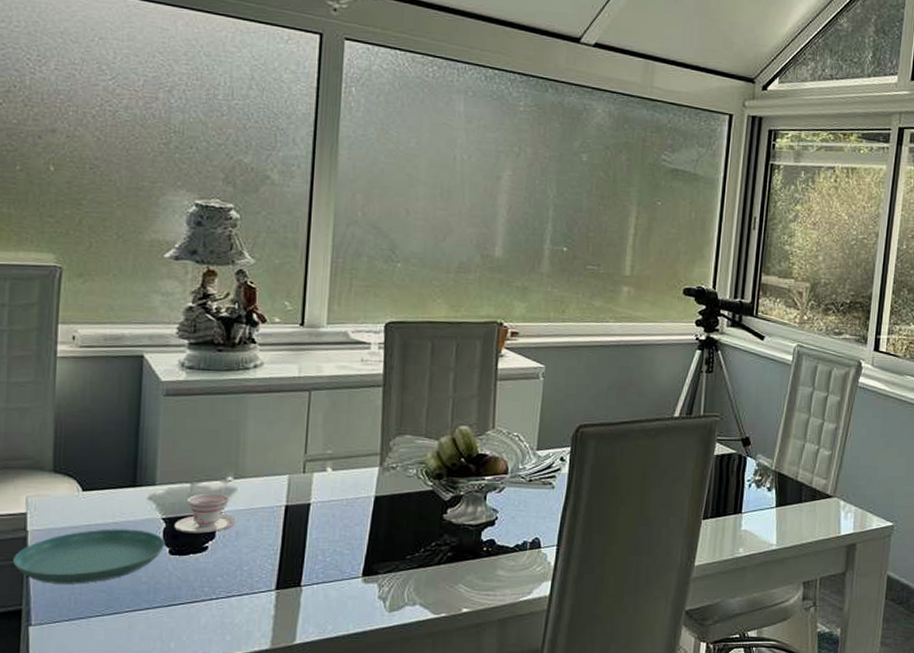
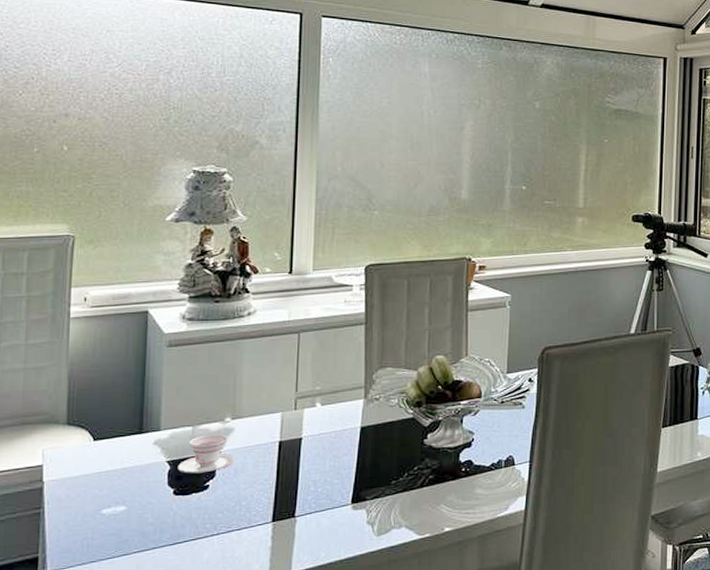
saucer: present [13,529,166,584] -> none [30,473,170,531]

